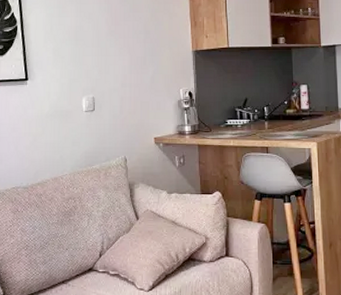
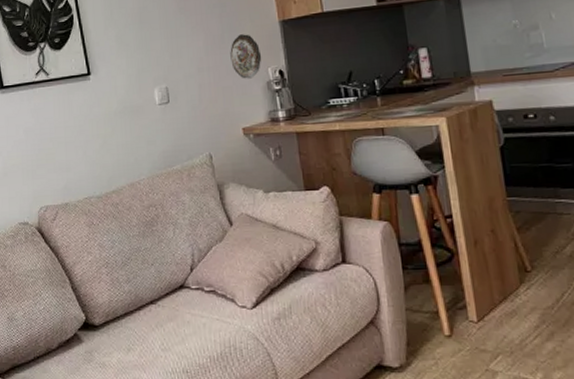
decorative plate: none [150,59,176,97] -> present [230,34,262,79]

